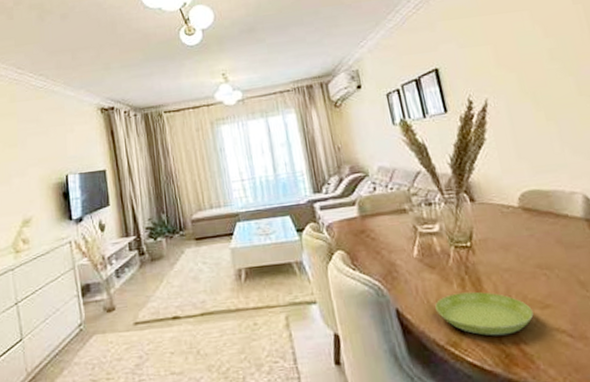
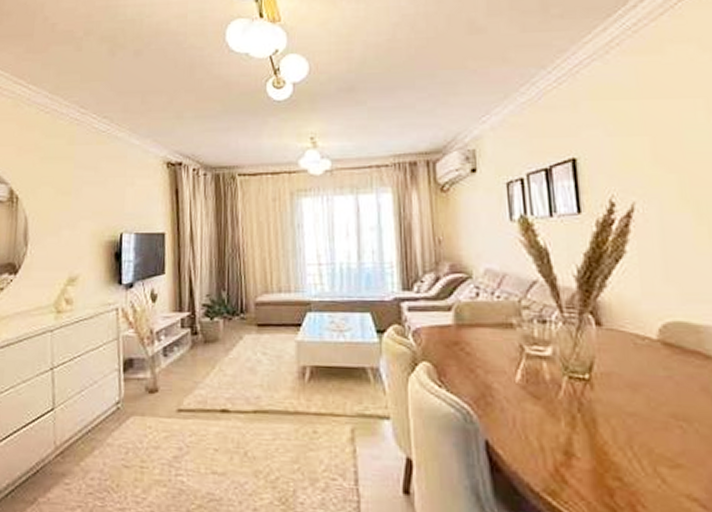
saucer: present [435,291,534,336] -> none [535,432,659,493]

